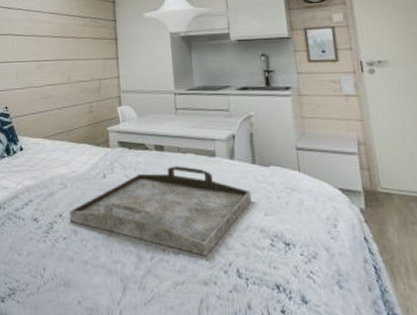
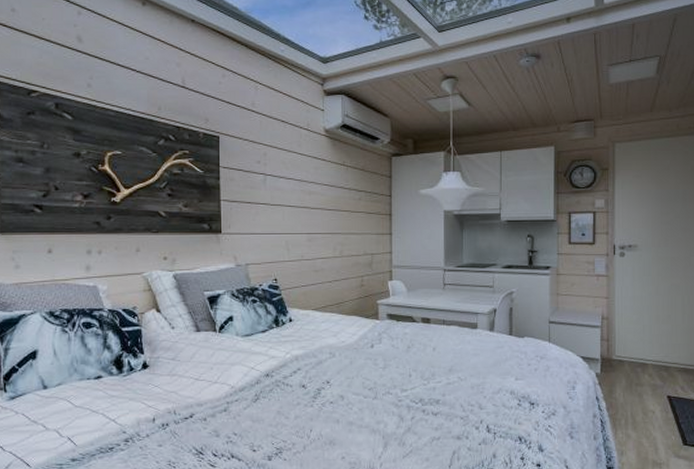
serving tray: present [69,166,252,256] -> none [336,337,506,415]

